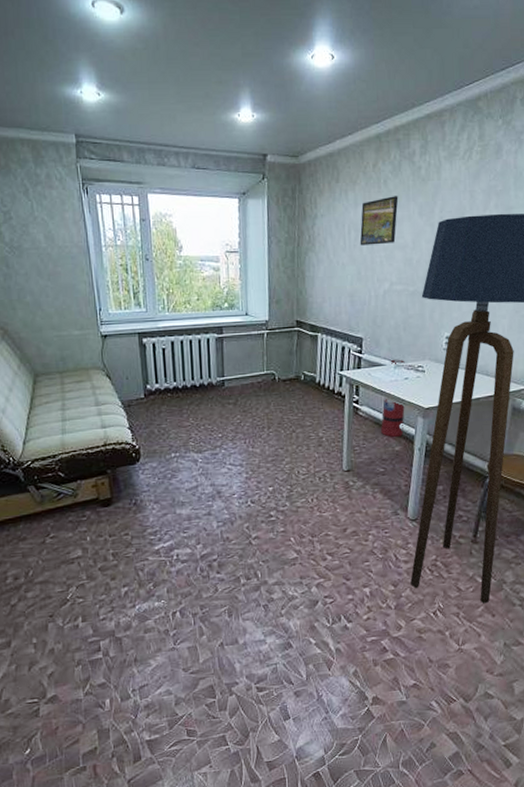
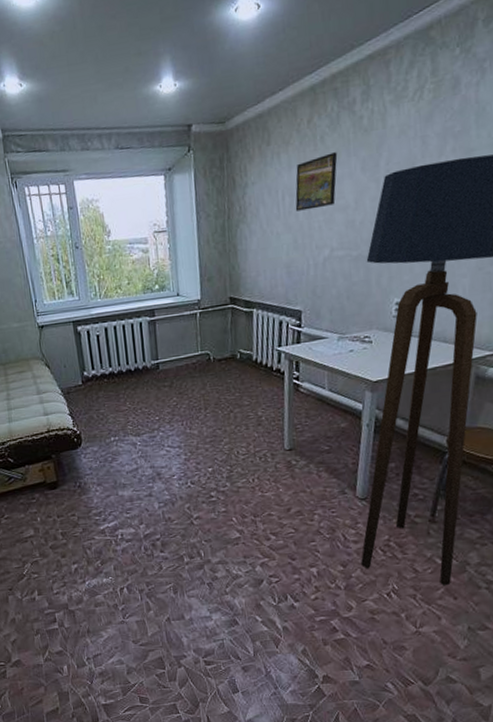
fire extinguisher: present [381,359,405,437] -> none [324,330,351,414]

